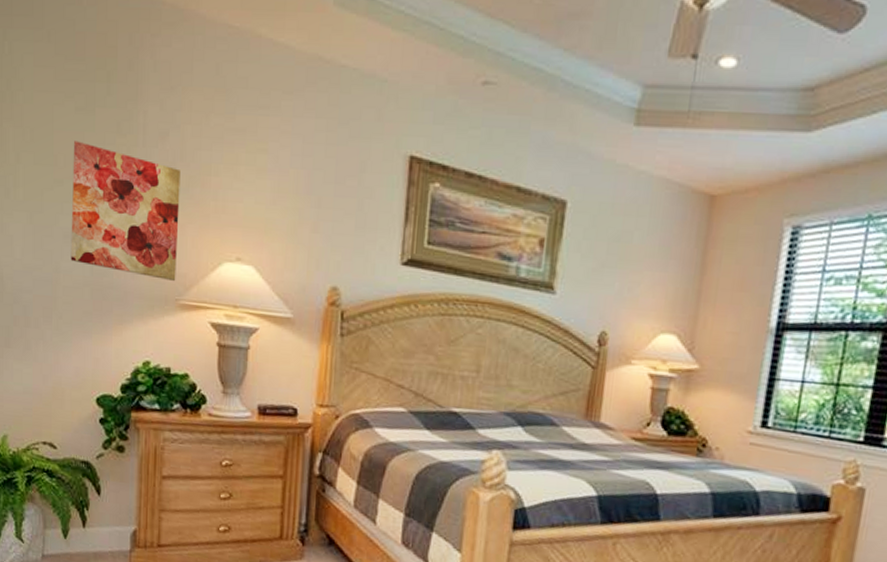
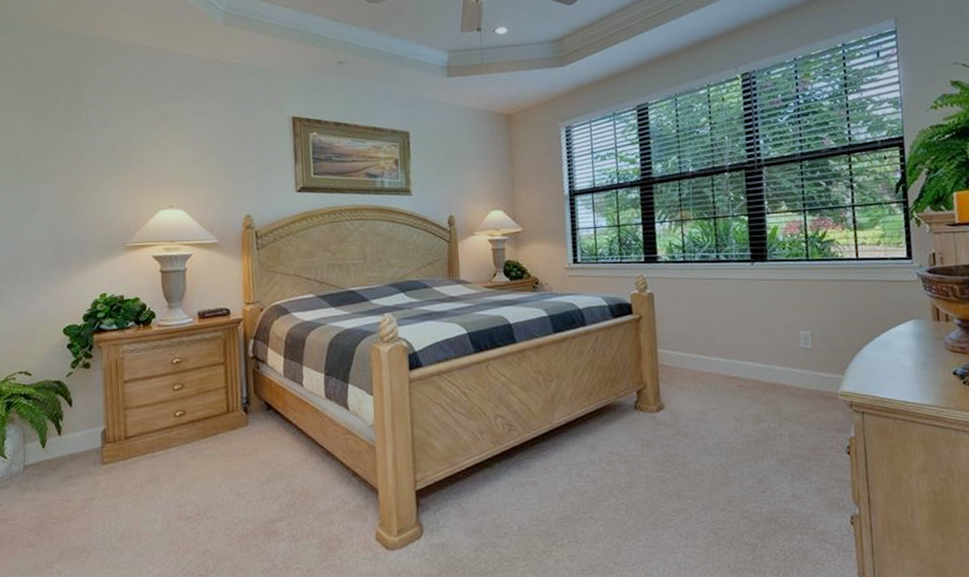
wall art: present [70,140,181,282] -> none [31,139,122,231]

